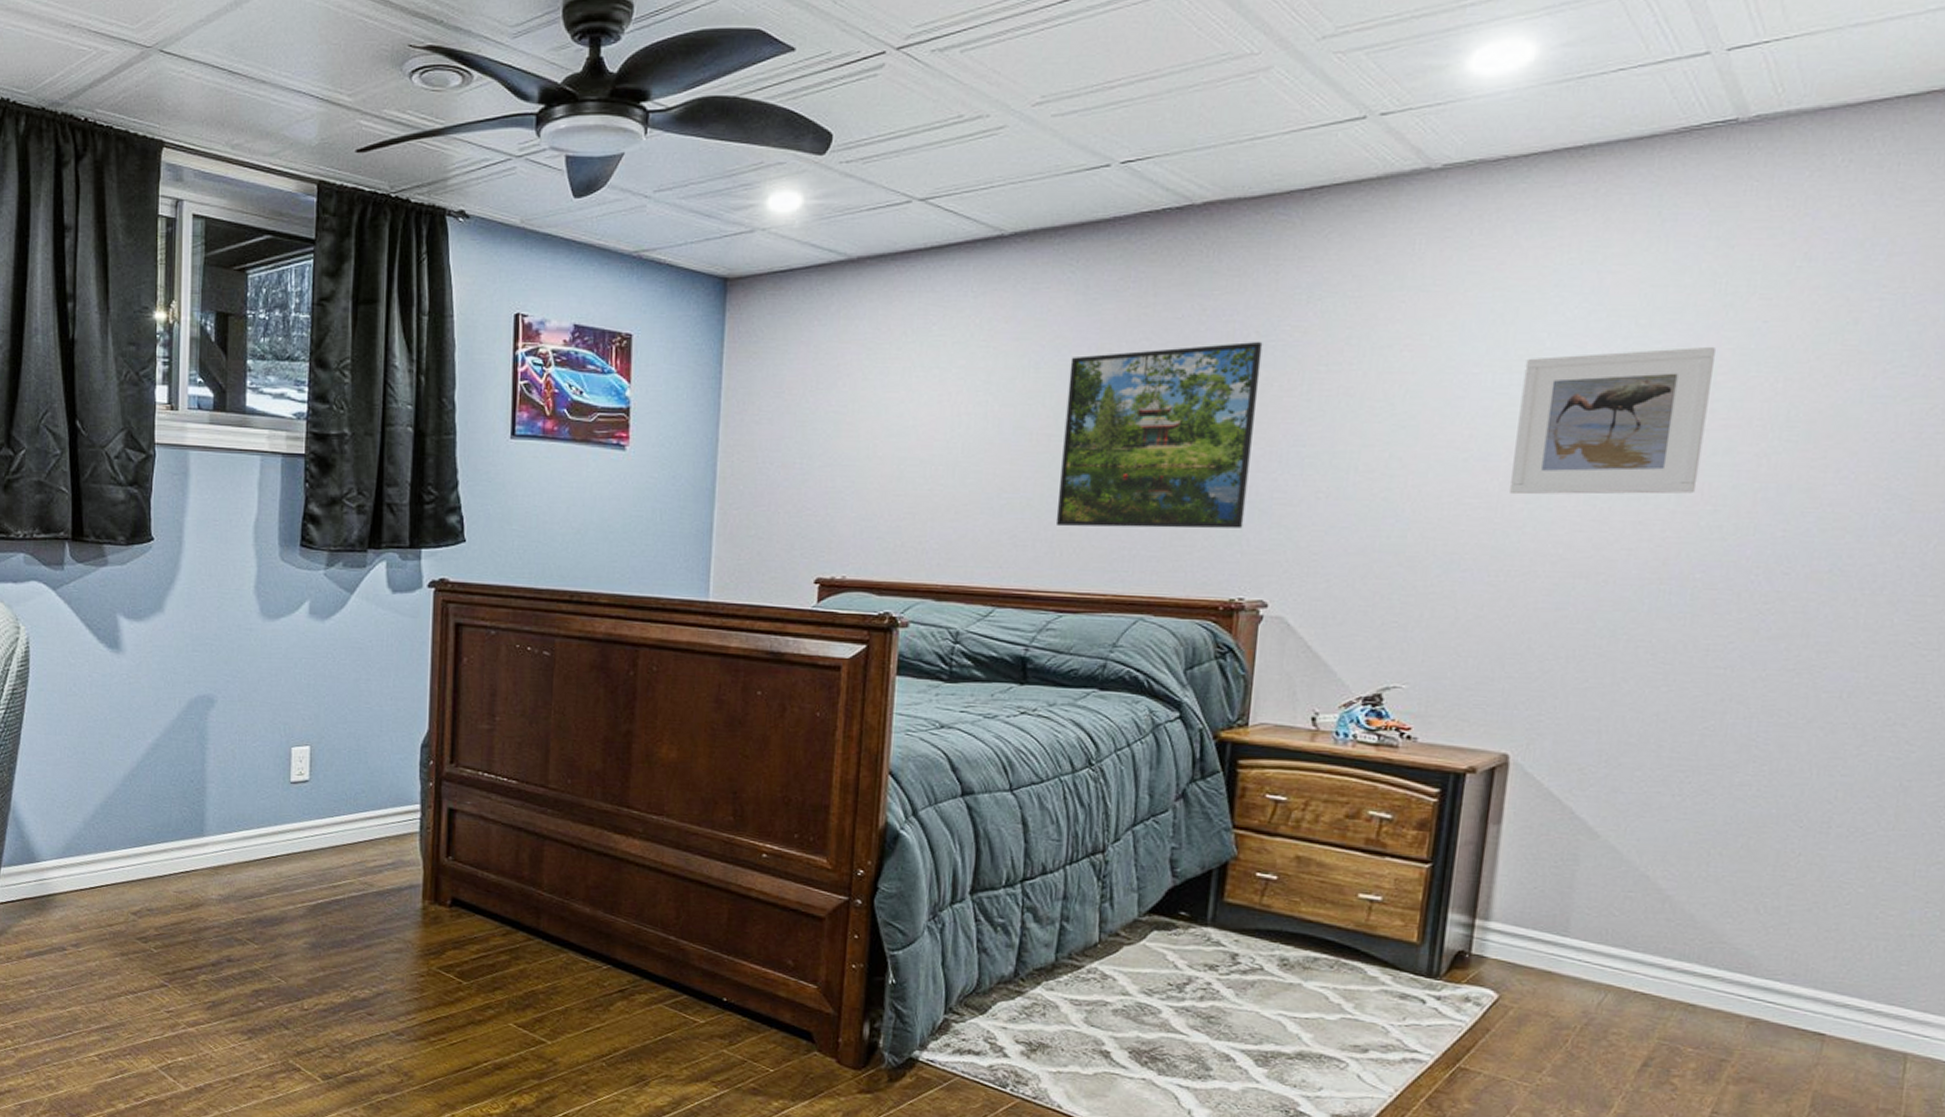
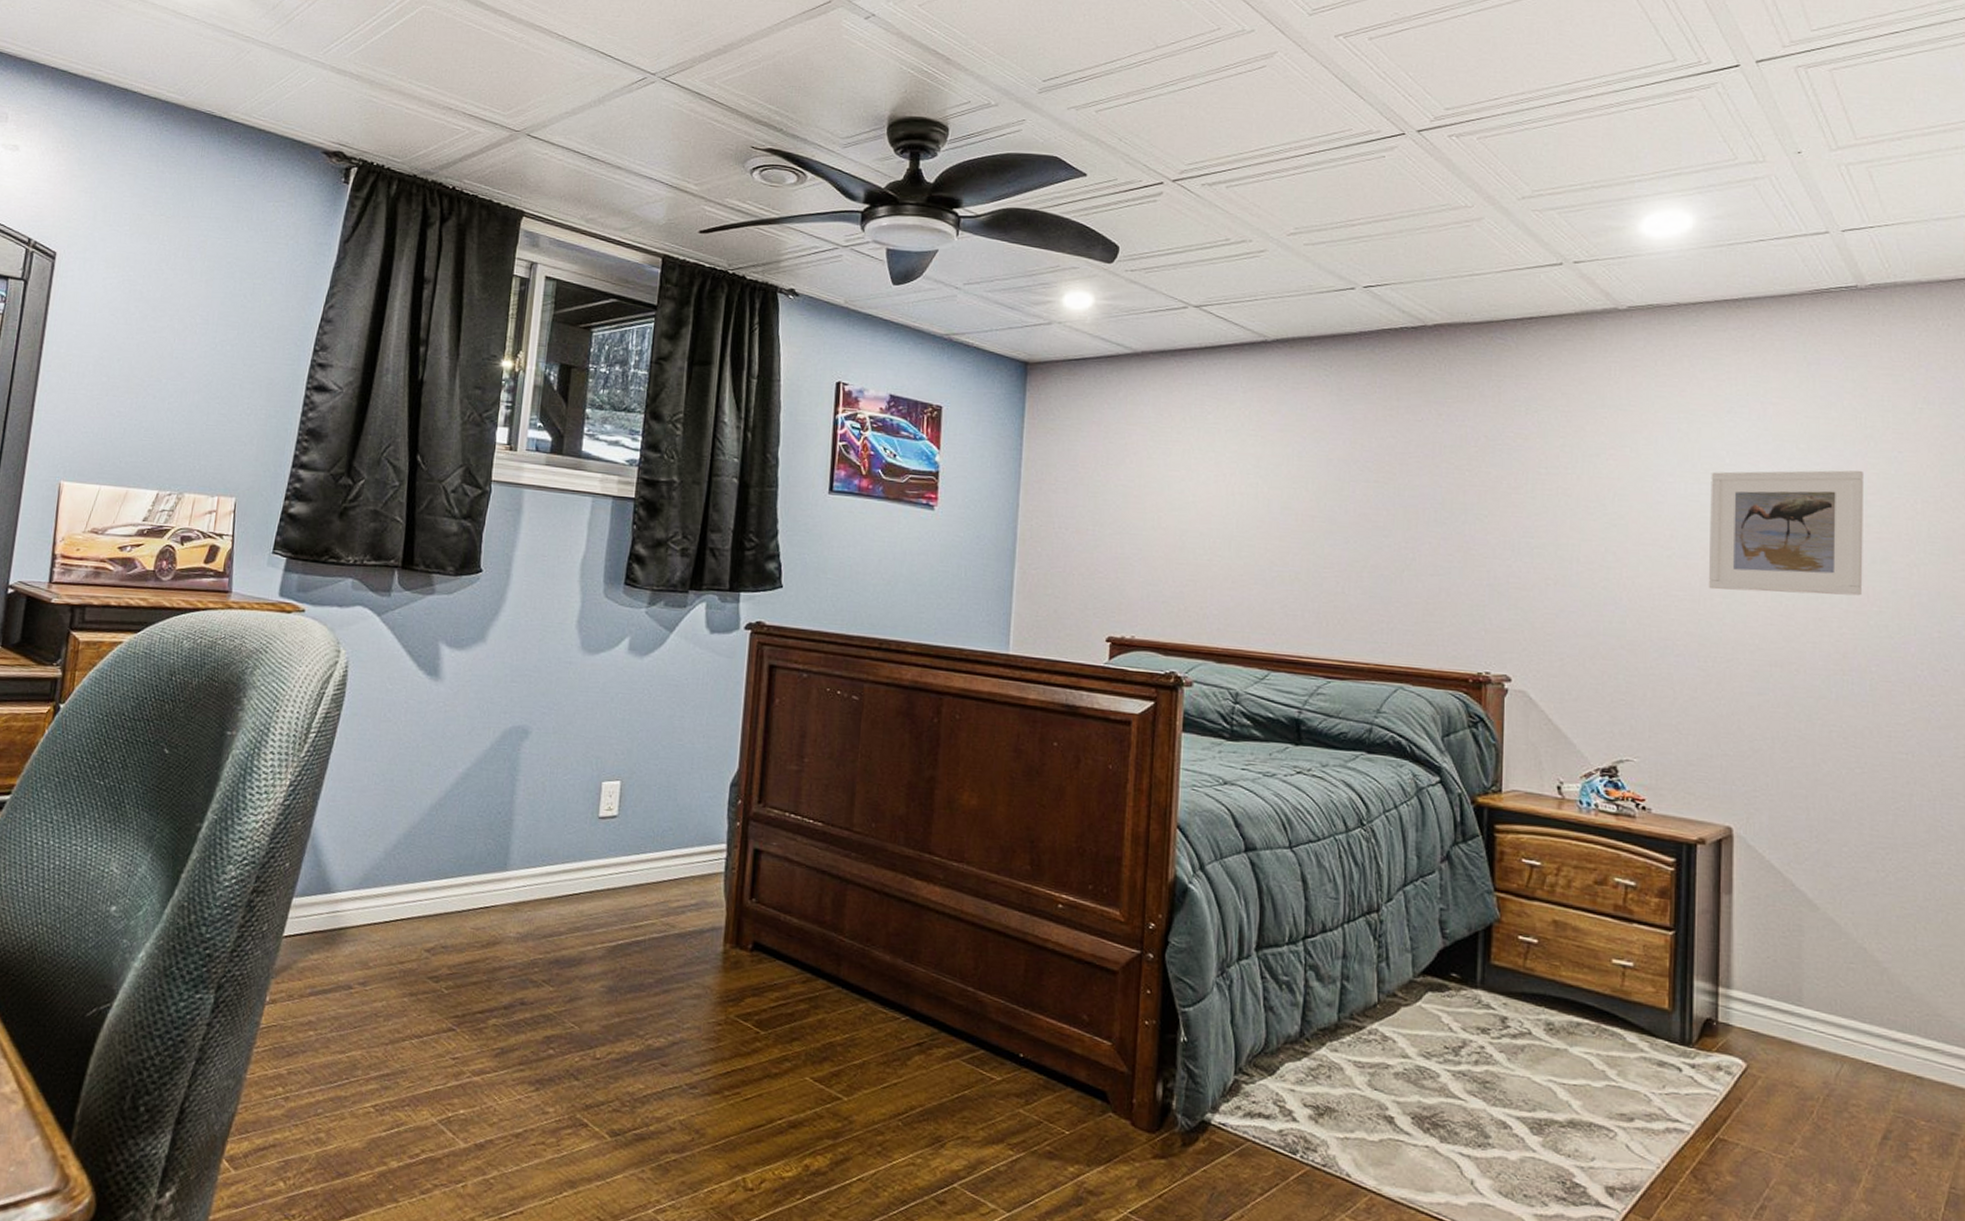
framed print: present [1055,341,1263,529] -> none [1321,444,1491,608]

